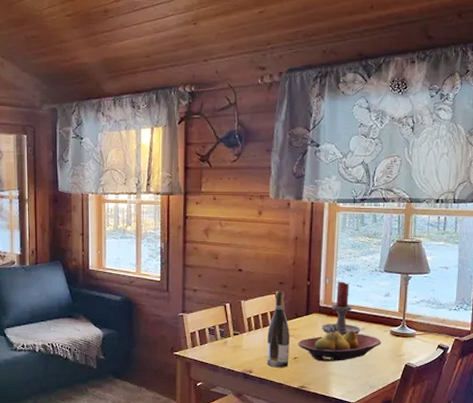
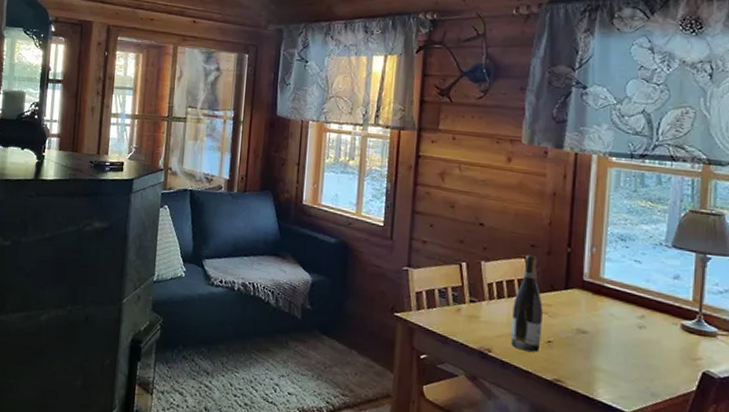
fruit bowl: present [297,329,382,362] -> none [552,315,668,355]
candle holder: present [321,281,361,335] -> none [585,252,639,323]

